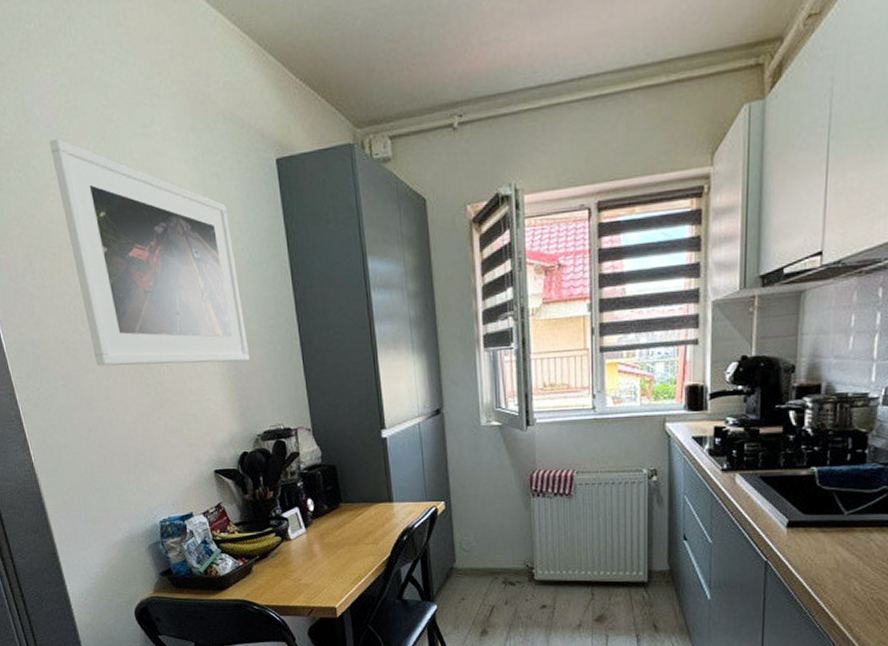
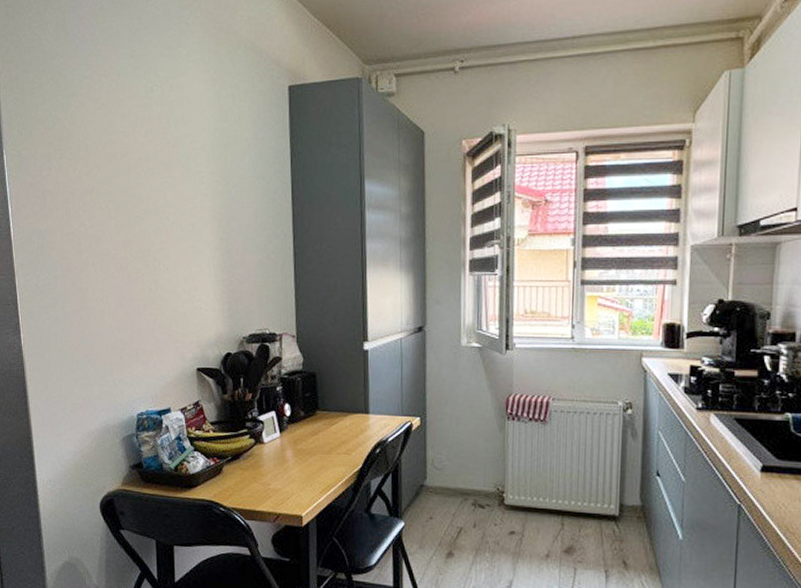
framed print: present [48,138,250,367] -> none [82,53,244,267]

